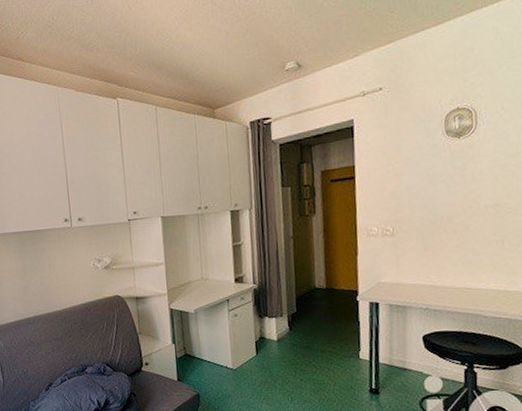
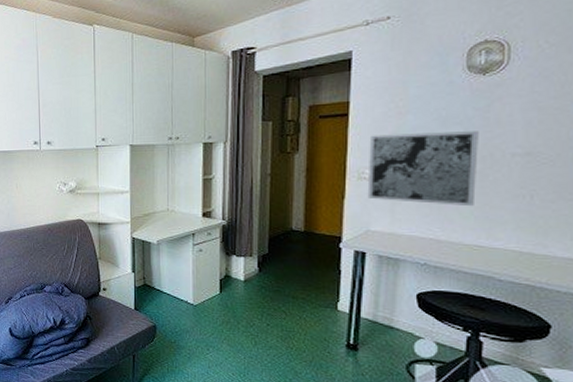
wall art: none [374,187,461,254] -> present [367,131,479,207]

